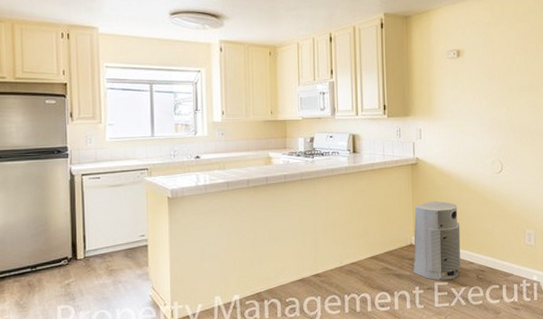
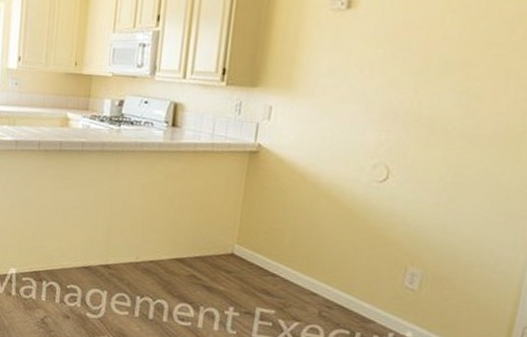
air purifier: present [413,200,461,281] -> none [229,204,308,309]

